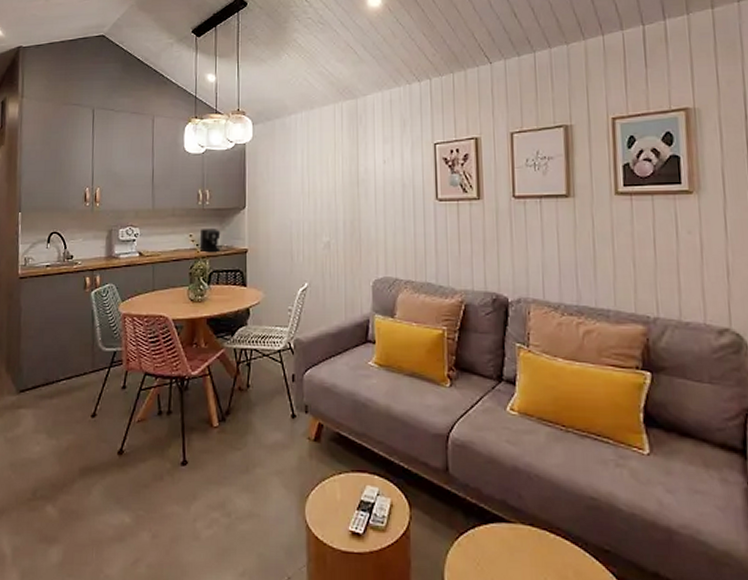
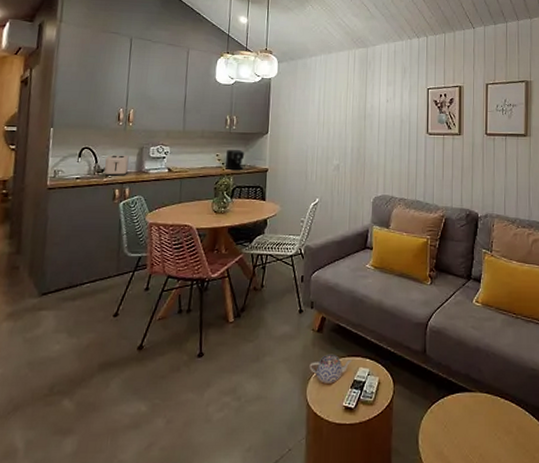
toaster: none [73,239,98,262] -> present [103,155,129,176]
teapot: none [307,467,358,505] -> present [309,354,353,385]

